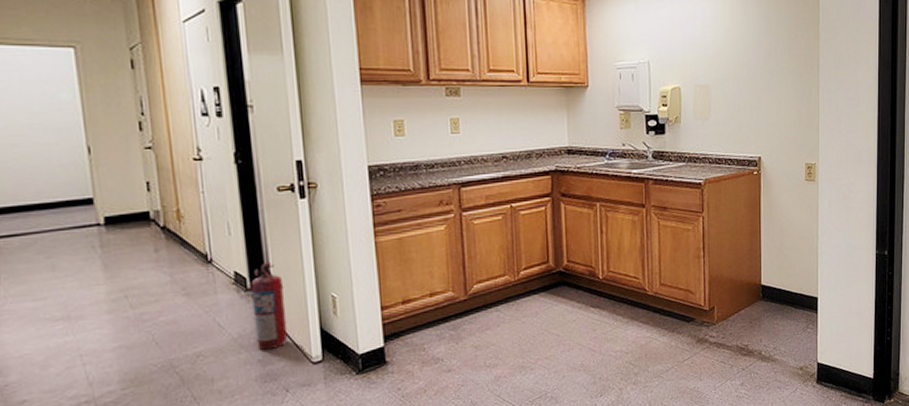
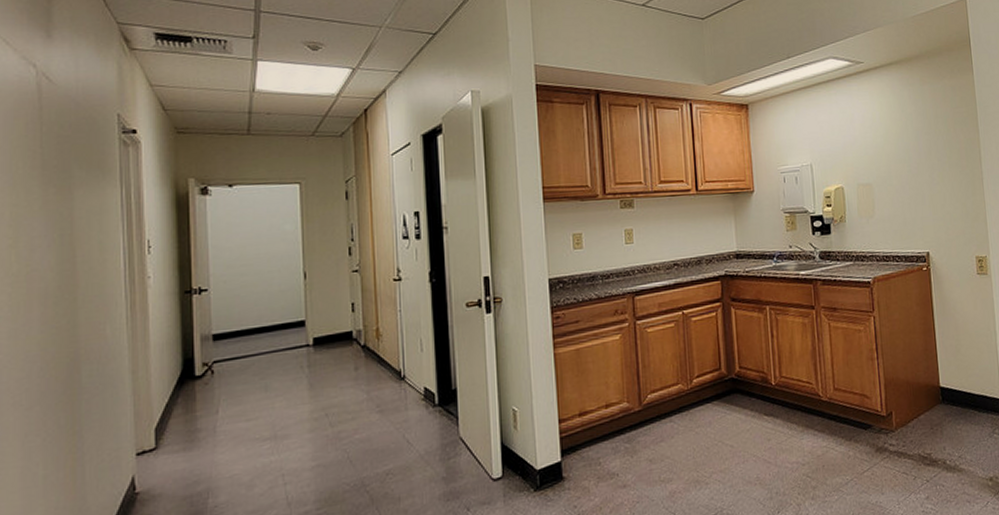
fire extinguisher: present [250,262,288,351] -> none [438,376,471,468]

